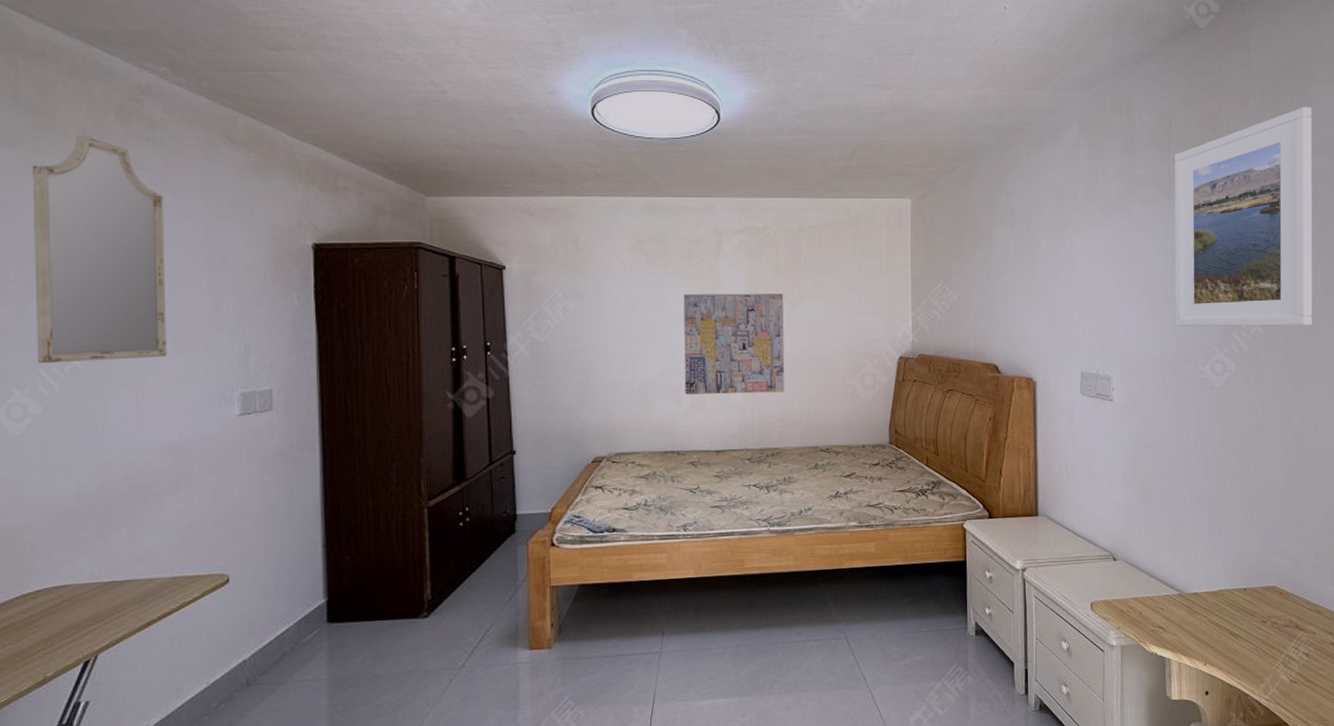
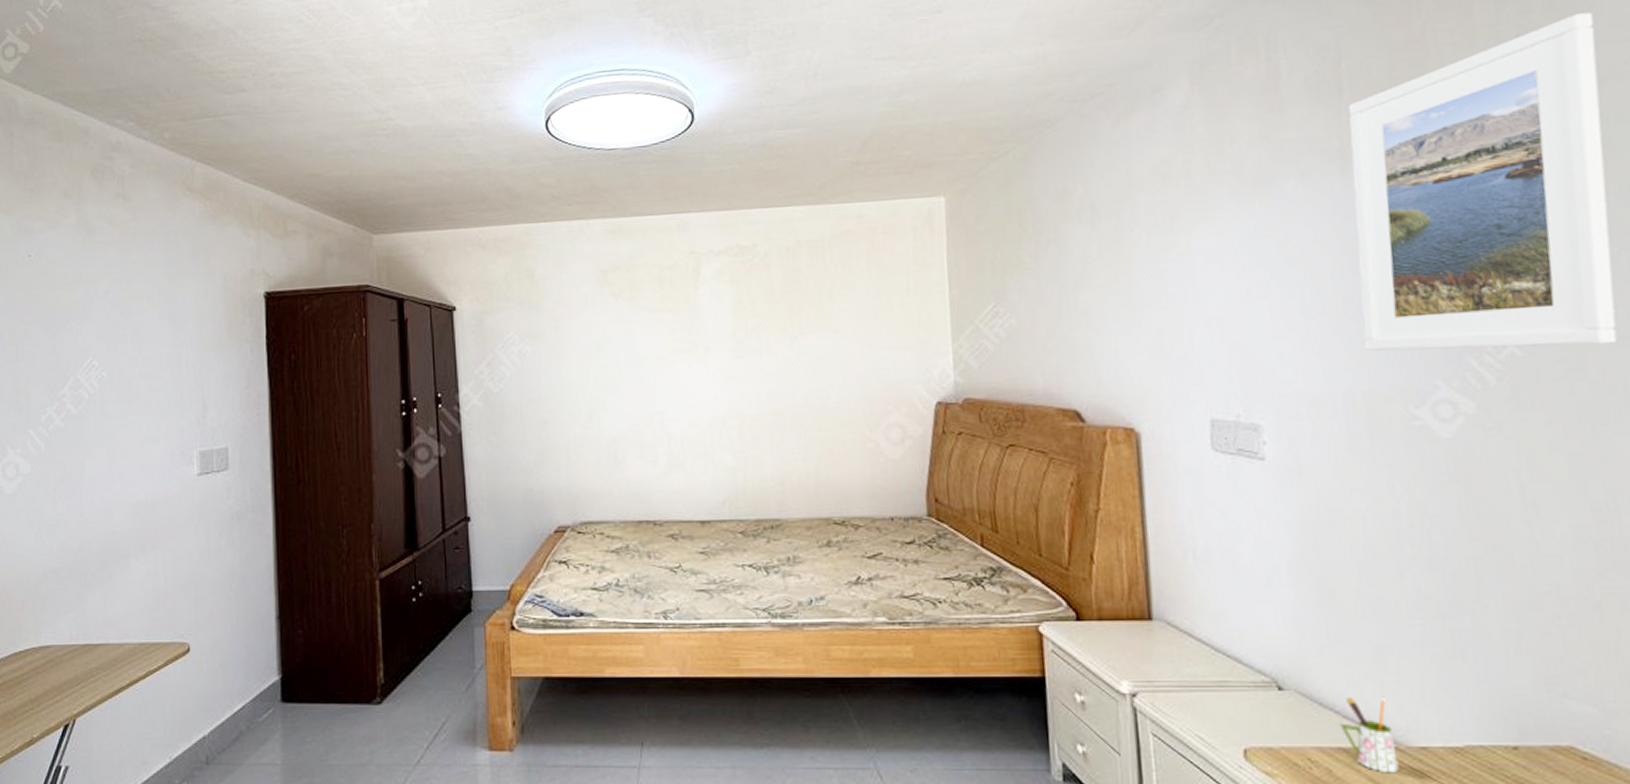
home mirror: present [32,135,167,364] -> none [24,197,135,423]
wall art: present [683,293,785,395] -> none [656,326,785,452]
pen holder: none [1148,560,1181,612] -> present [1339,696,1399,774]

